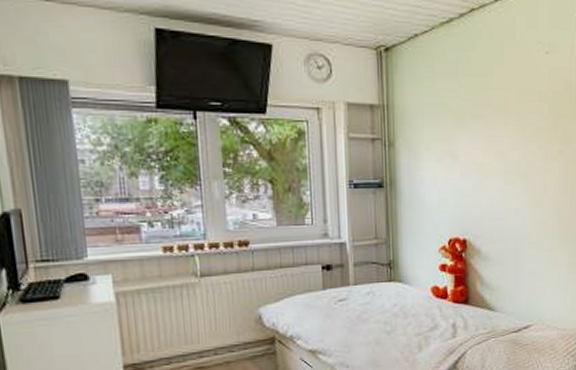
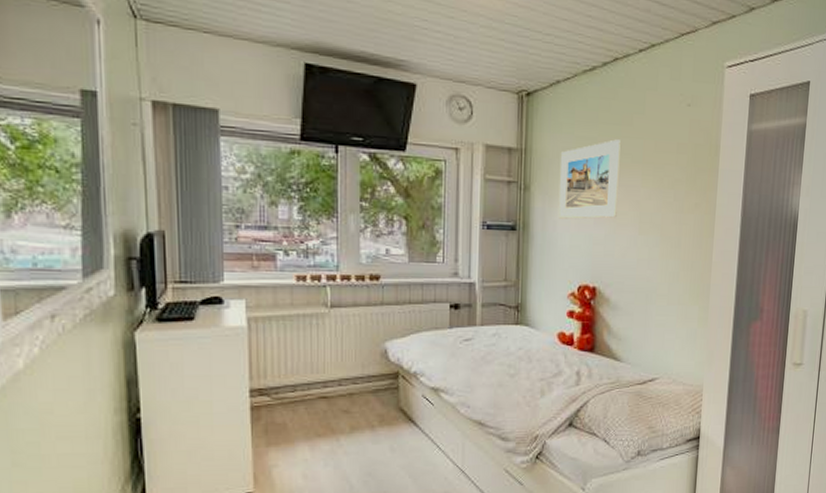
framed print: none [422,91,482,173] -> present [558,139,621,219]

